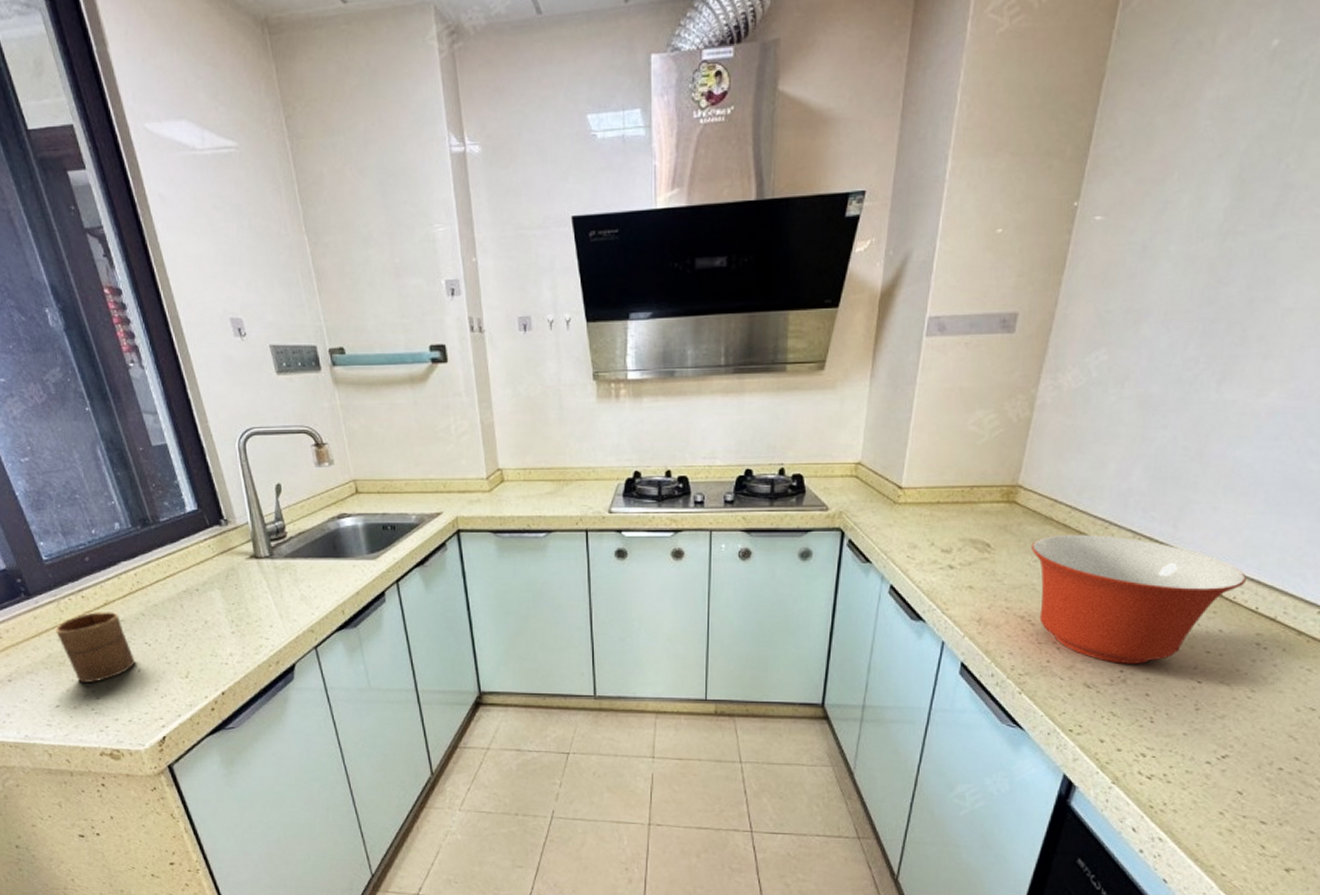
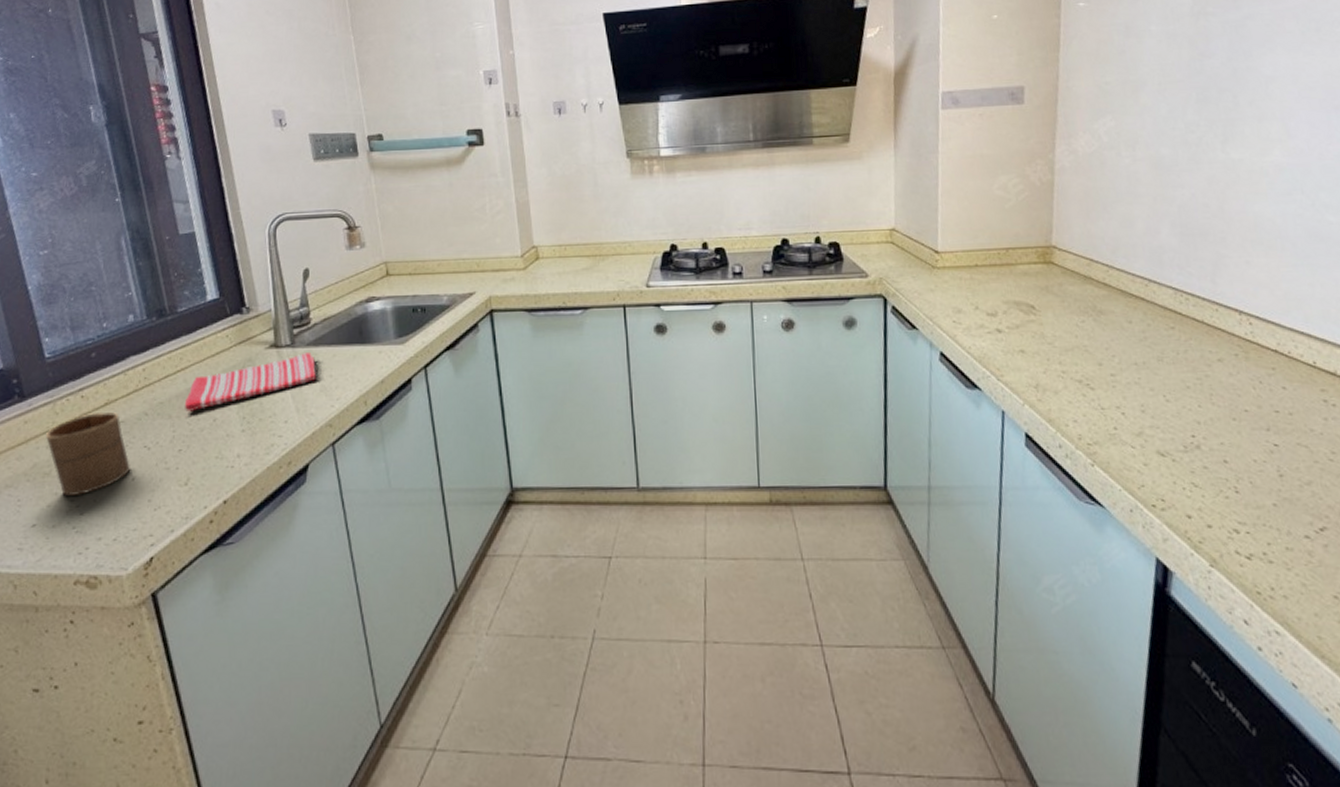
dish towel: none [177,564,295,614] -> present [185,353,316,412]
mixing bowl: present [1031,534,1246,664] -> none [1075,292,1297,428]

